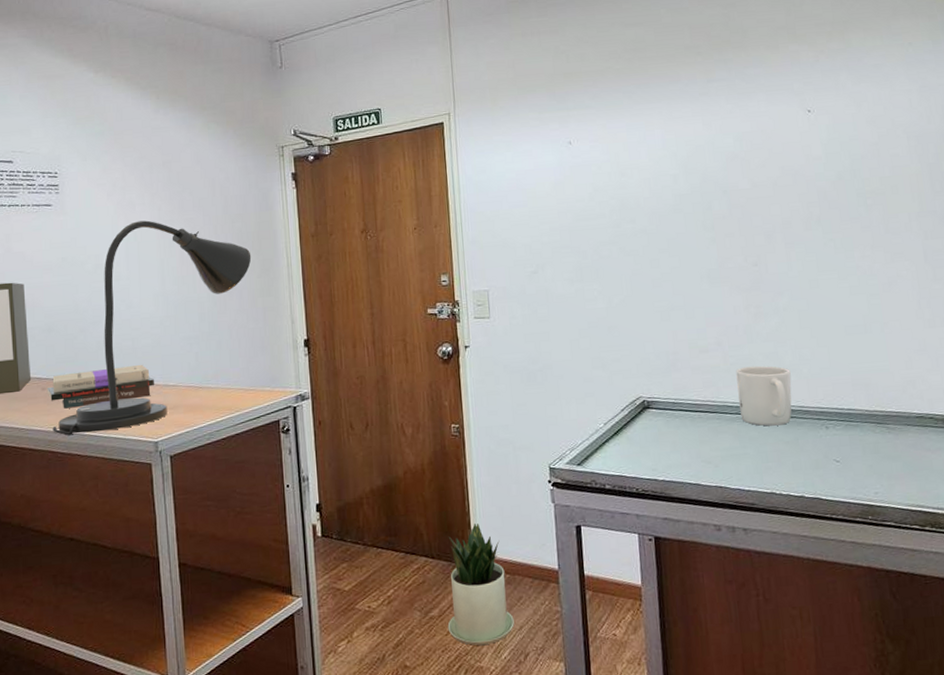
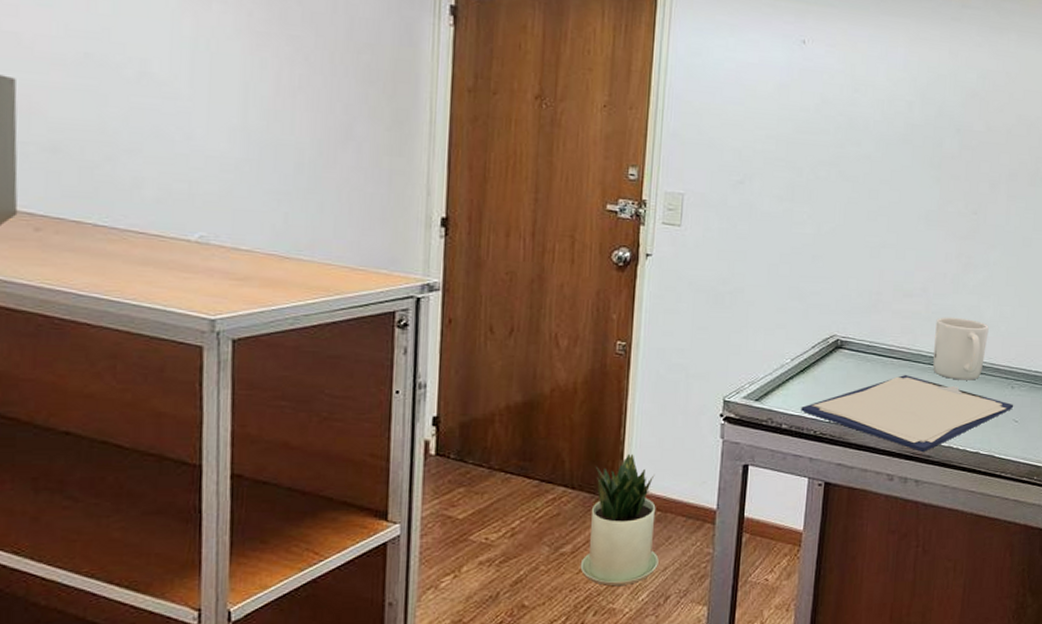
books: present [46,364,155,409] -> none [42,213,219,261]
desk lamp: present [52,220,252,436] -> none [48,23,381,298]
notepad: none [620,426,832,501] -> present [801,375,1014,453]

